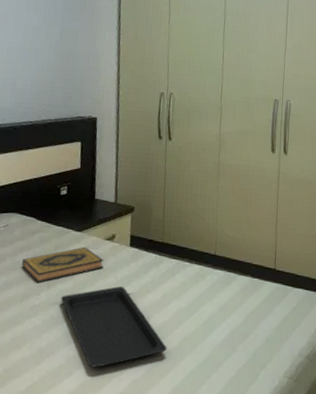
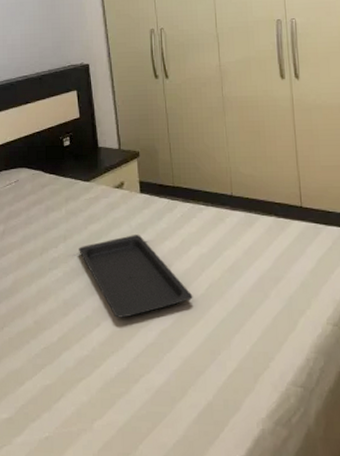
hardback book: present [22,246,104,283] -> none [37,196,116,236]

